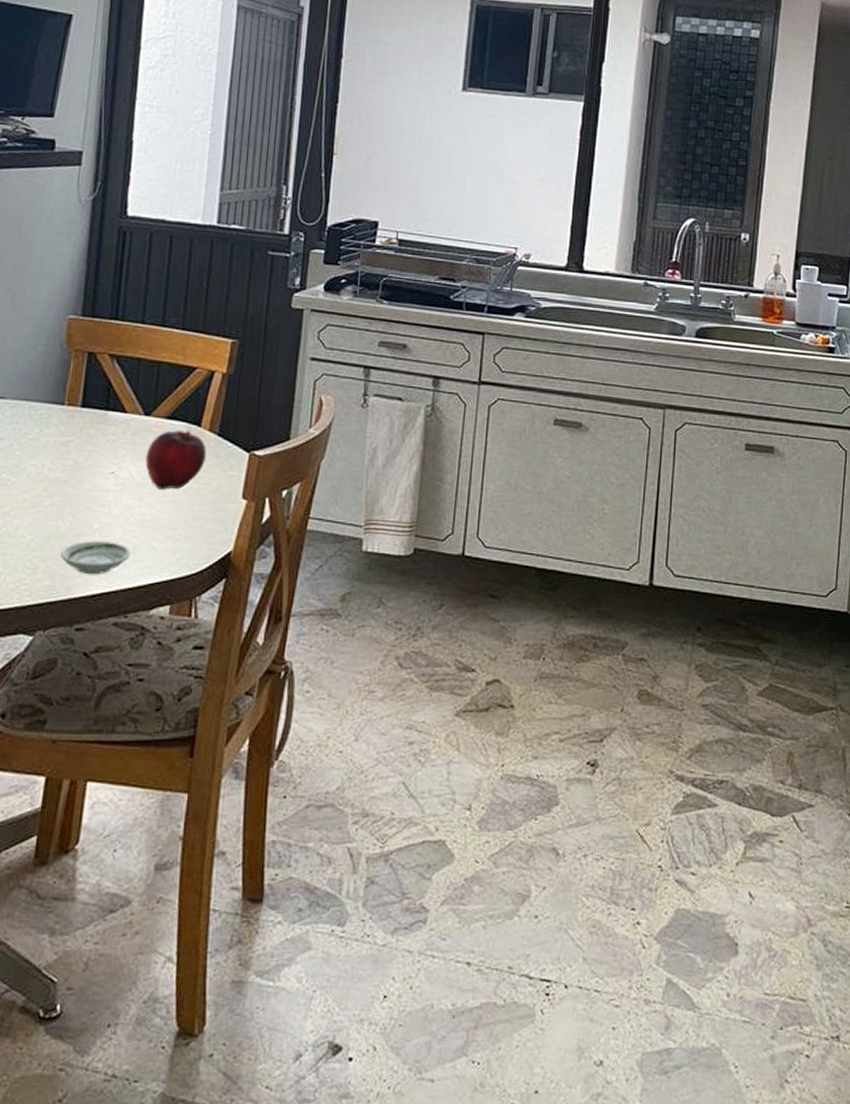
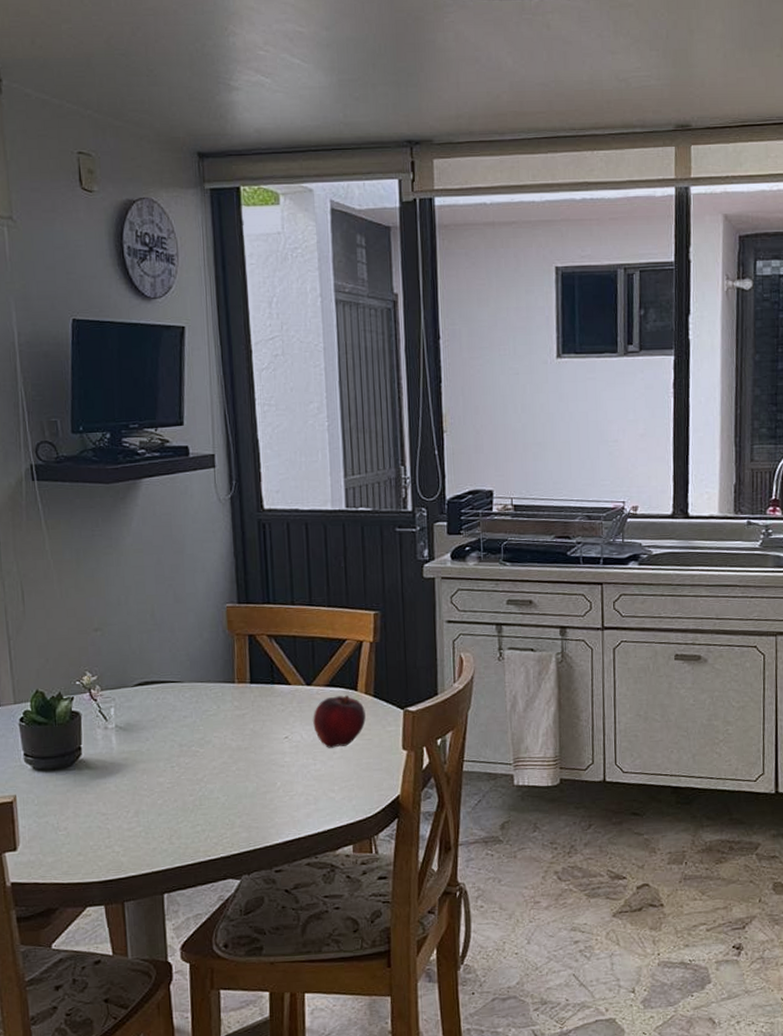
saucer: present [60,541,131,575] -> none [252,796,313,826]

